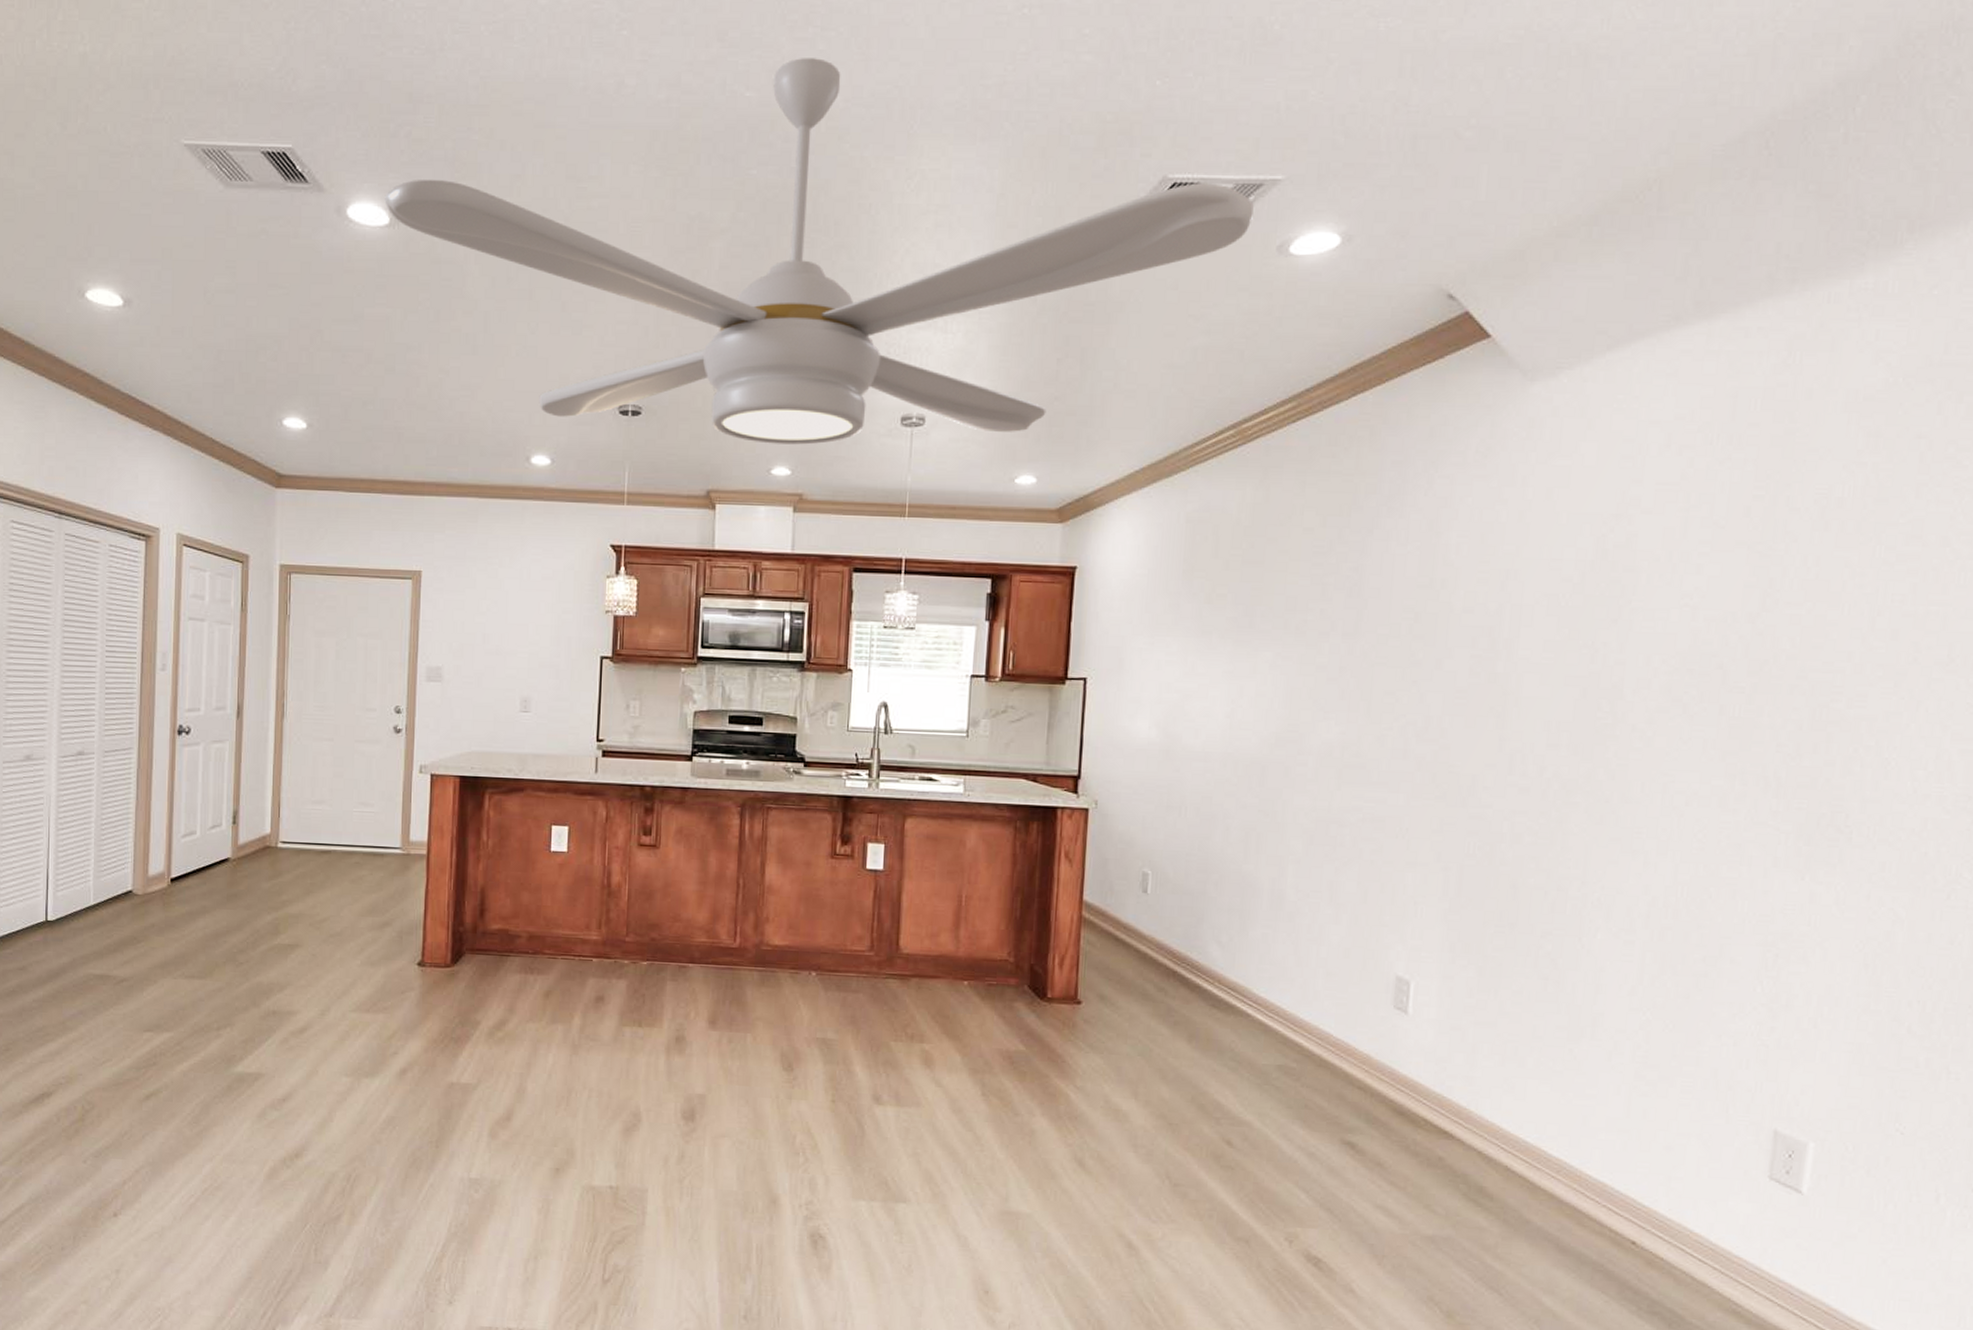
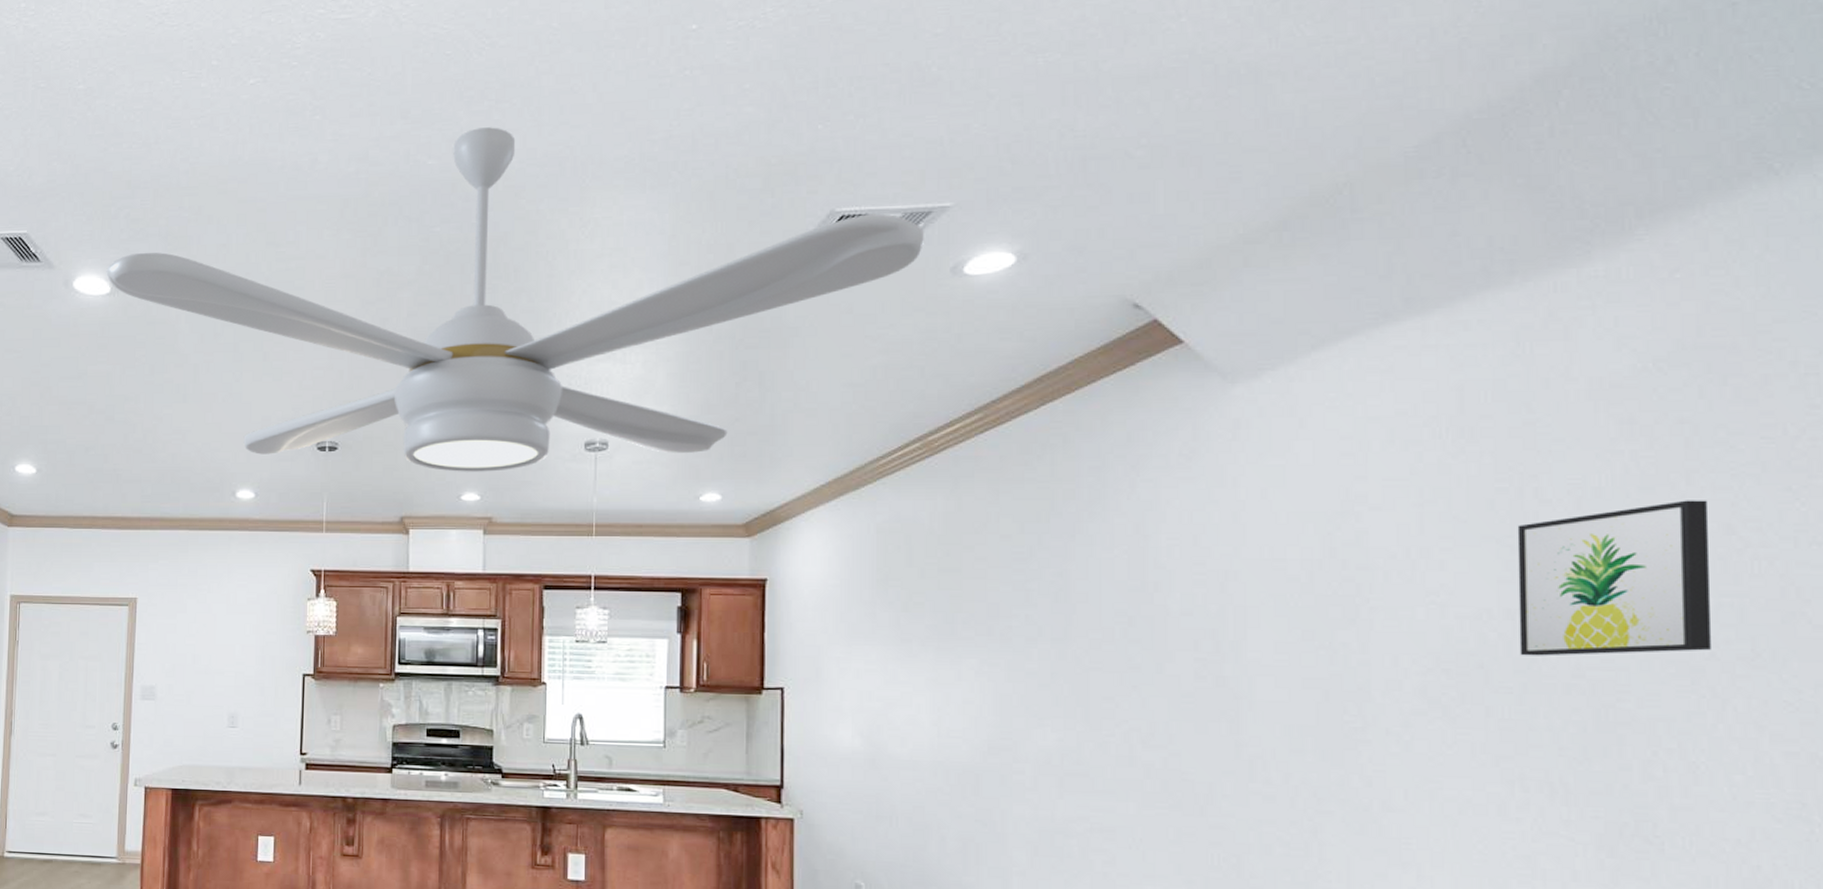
wall art: none [1755,512,1932,659] -> present [1517,500,1713,656]

